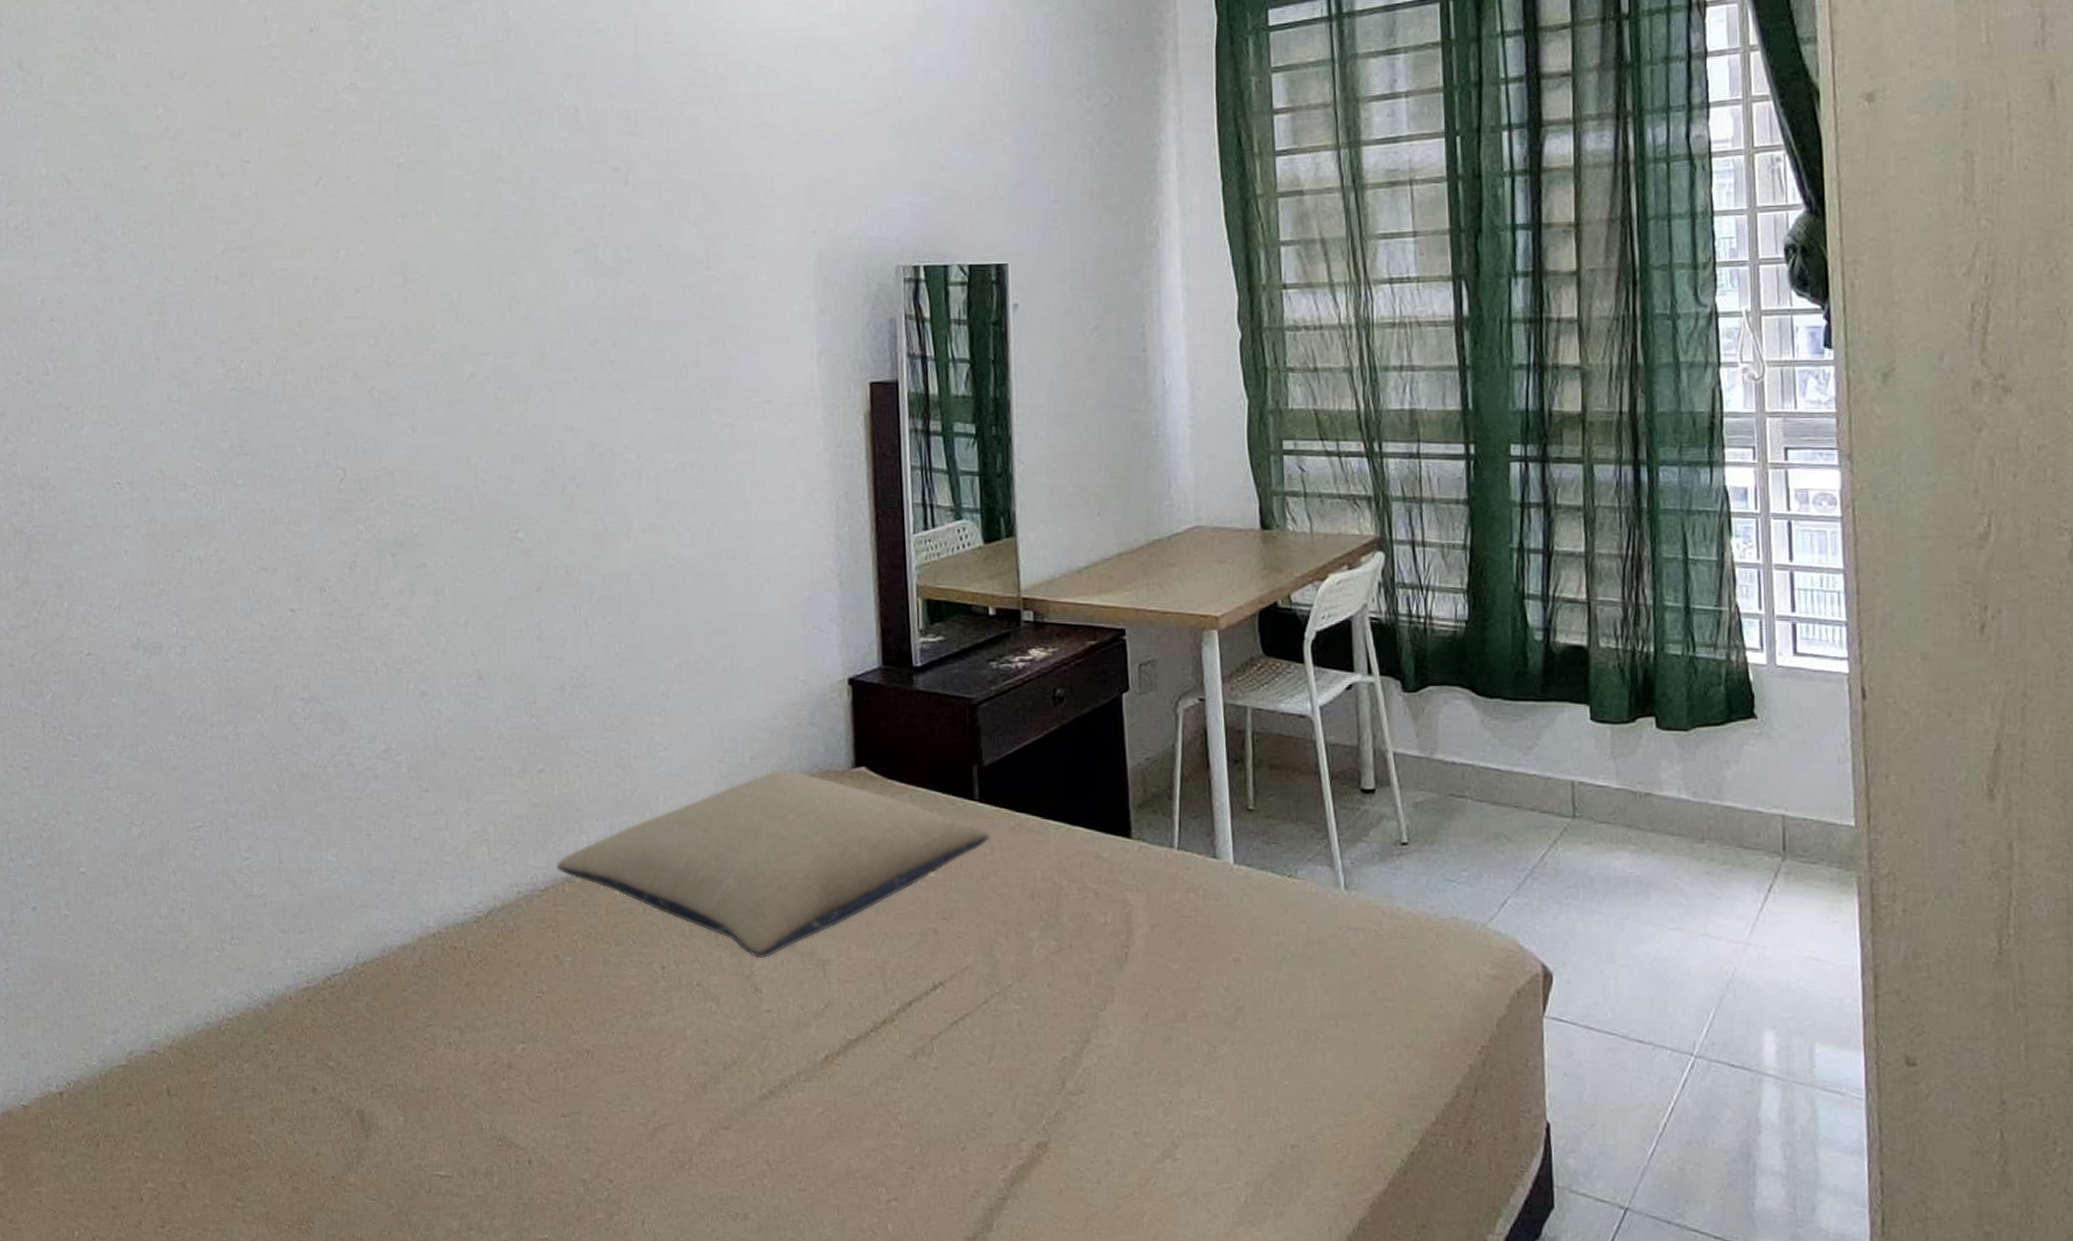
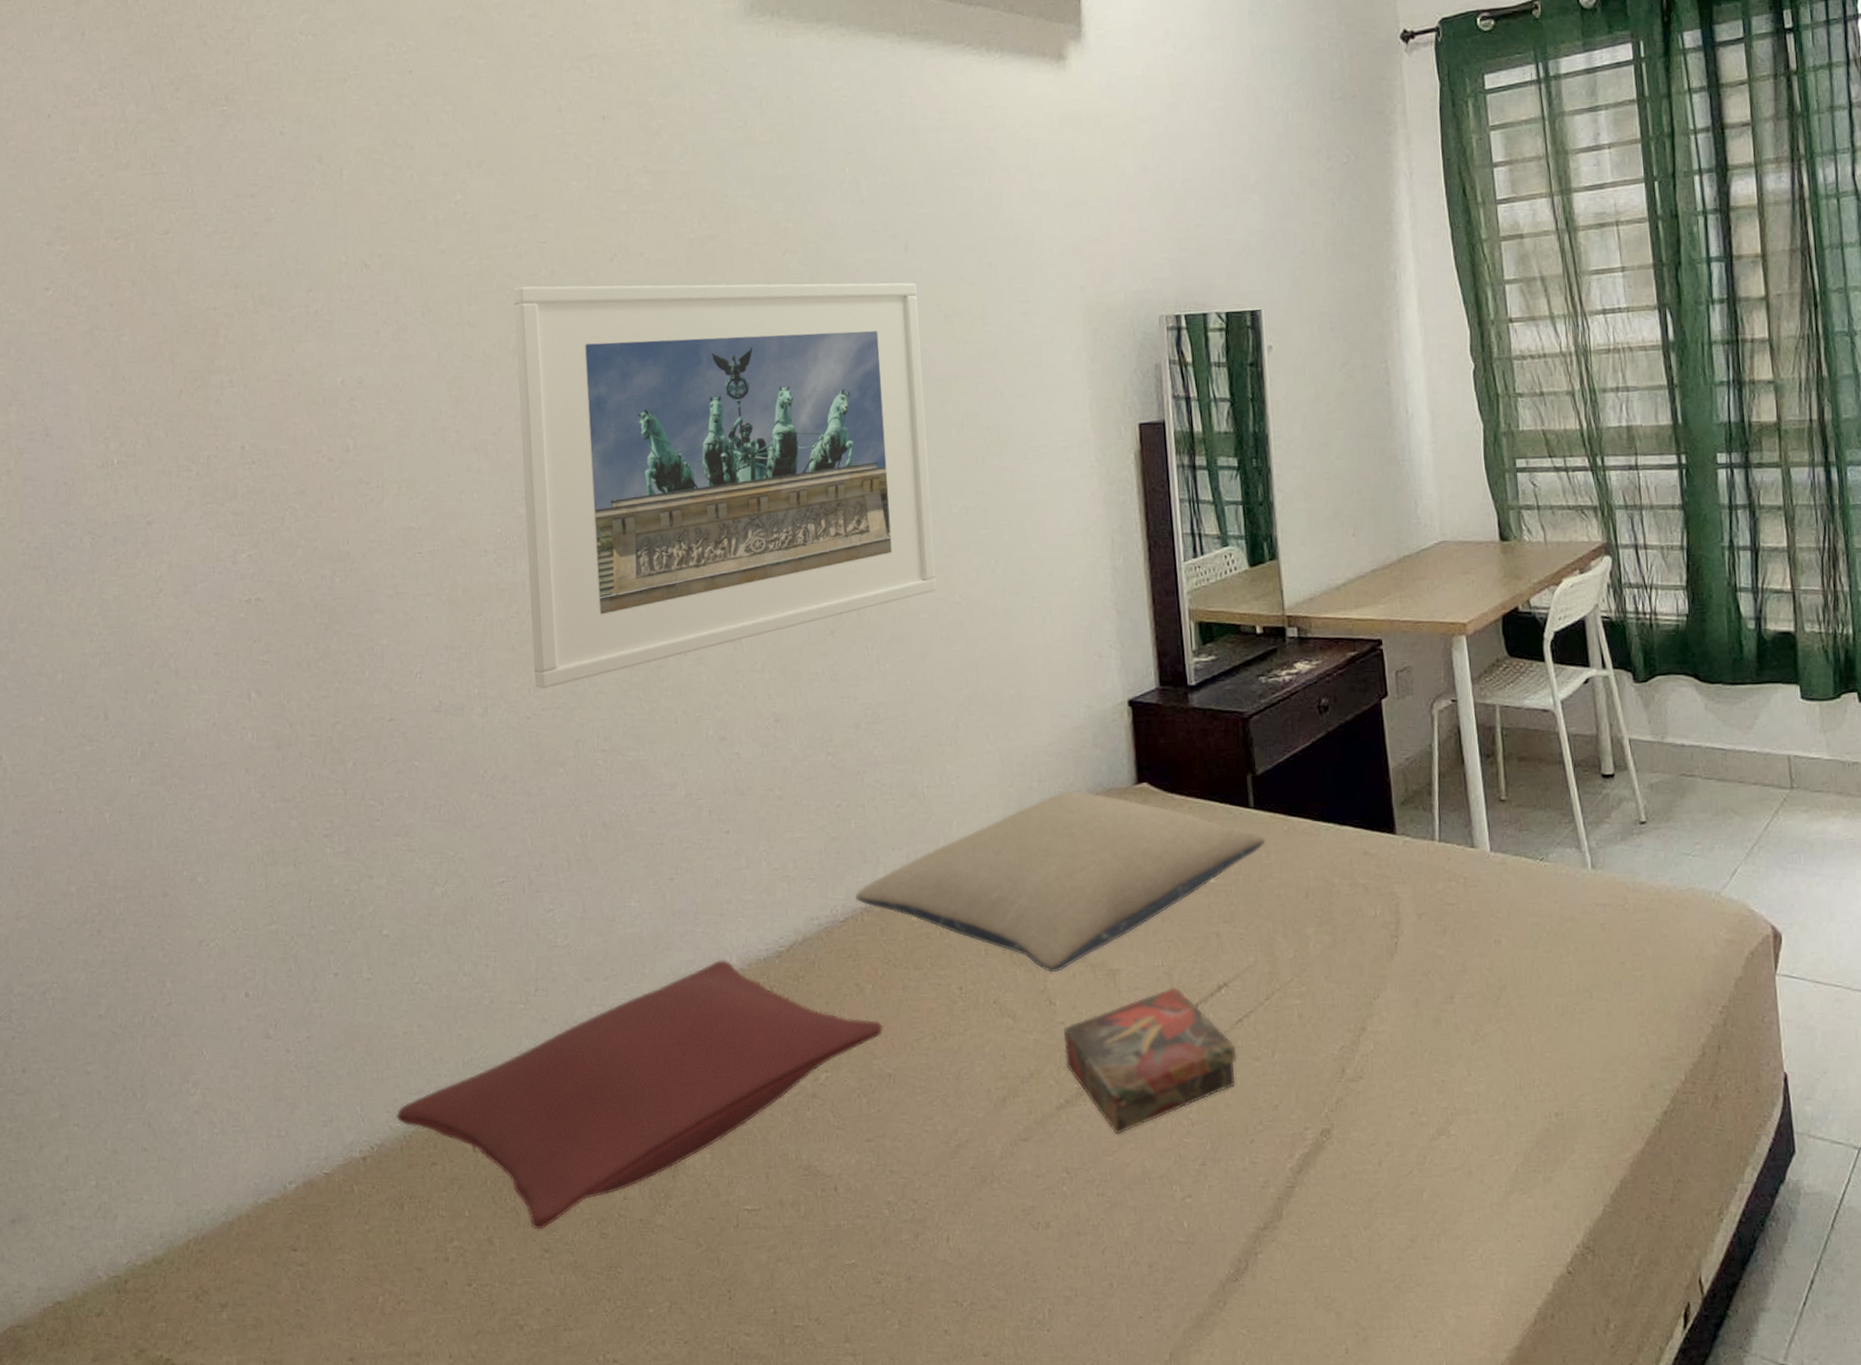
pillow: none [91,921,582,1179] -> present [395,960,883,1230]
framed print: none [215,207,649,632] -> present [513,282,936,689]
book: none [769,982,951,1130] -> present [1063,986,1236,1135]

